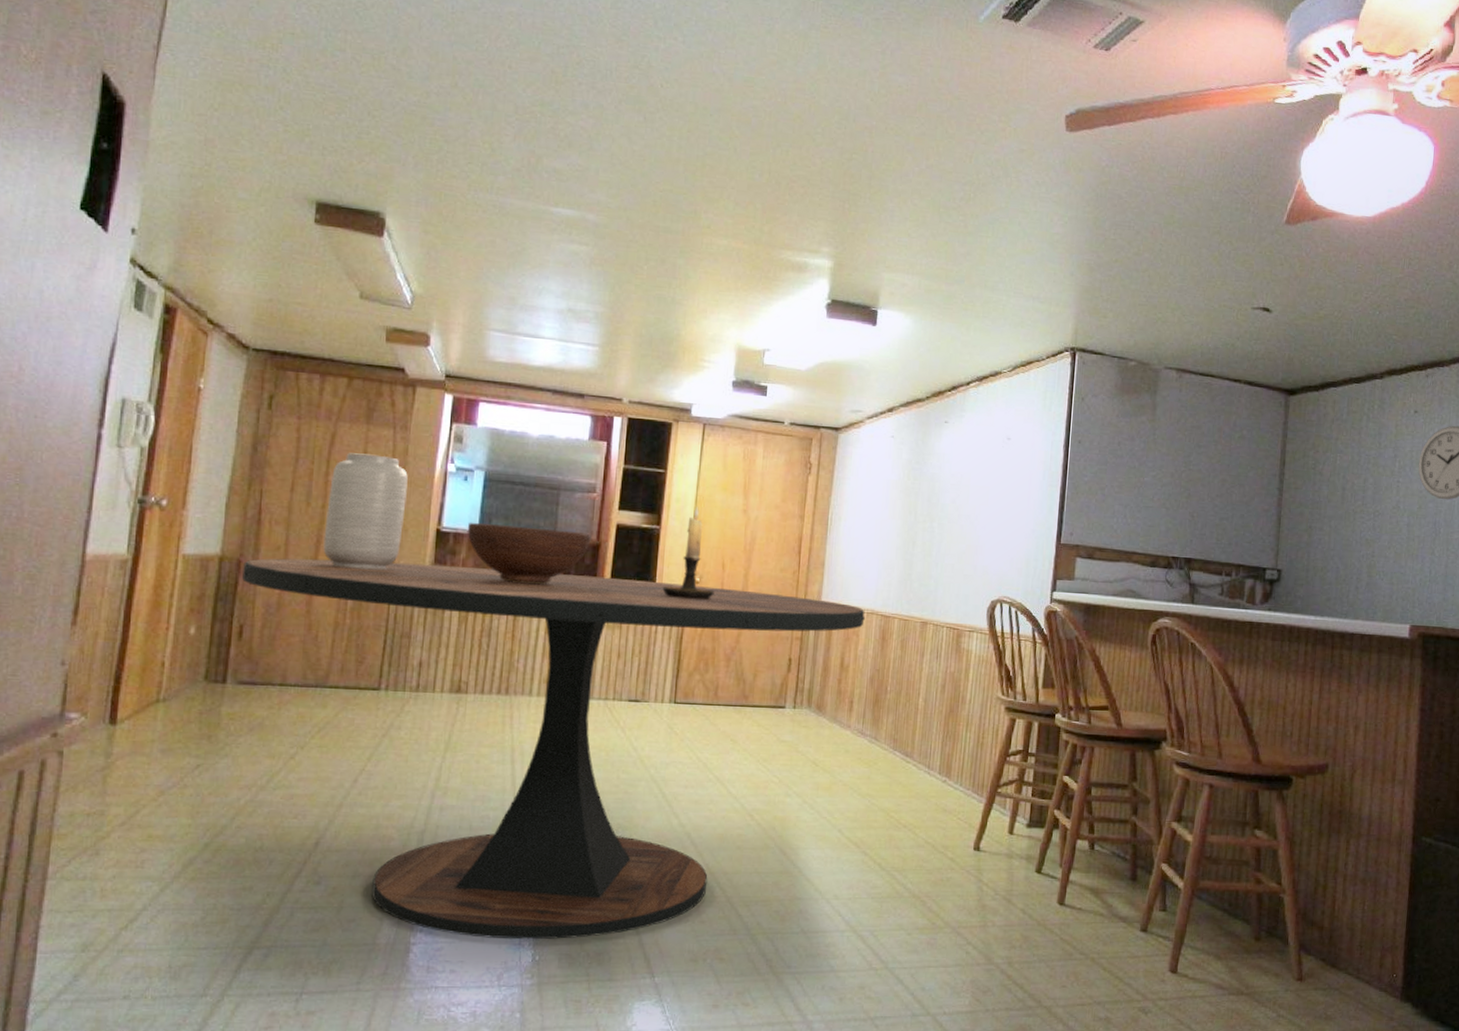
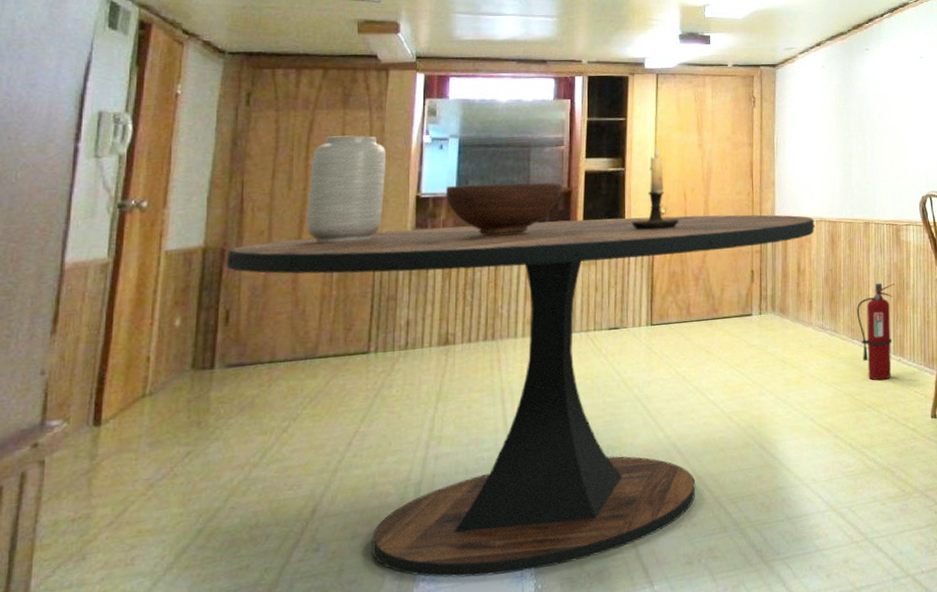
fire extinguisher: none [902,693,949,800] -> present [857,283,895,381]

